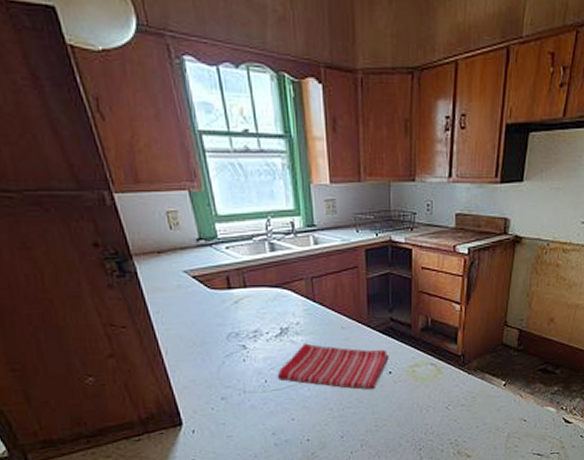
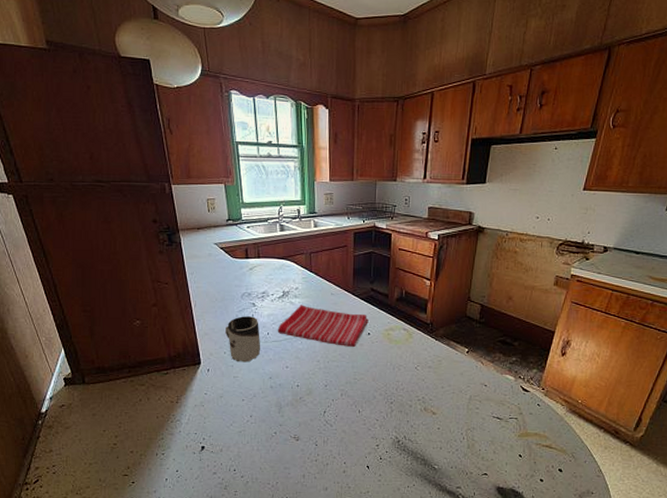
cup: none [210,361,258,419] -> present [226,316,260,363]

